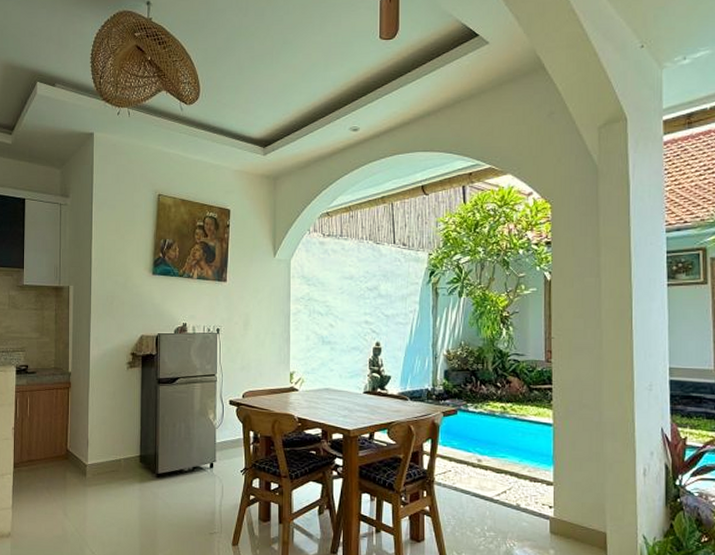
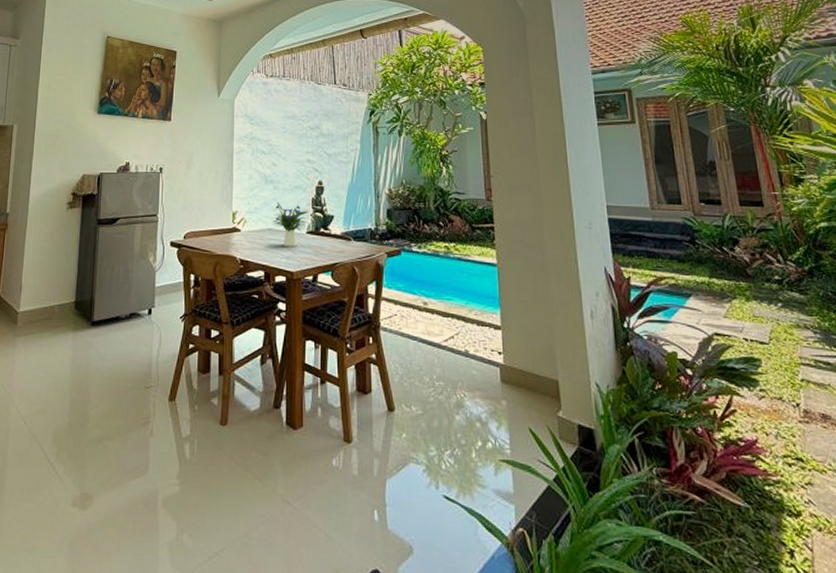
flower arrangement: none [328,362,366,406] -> present [271,202,309,246]

